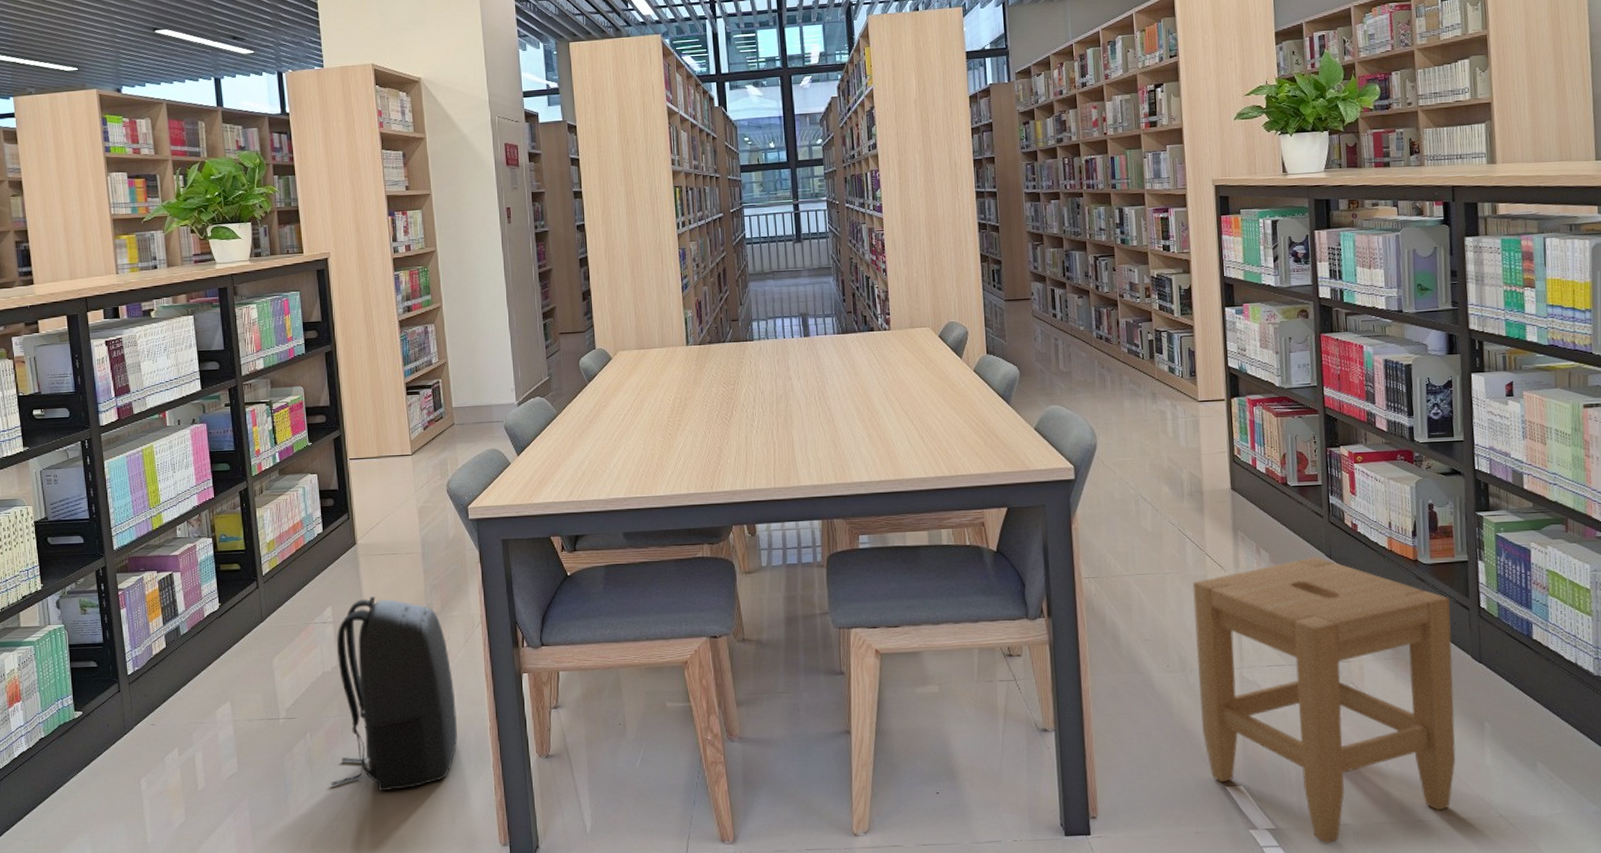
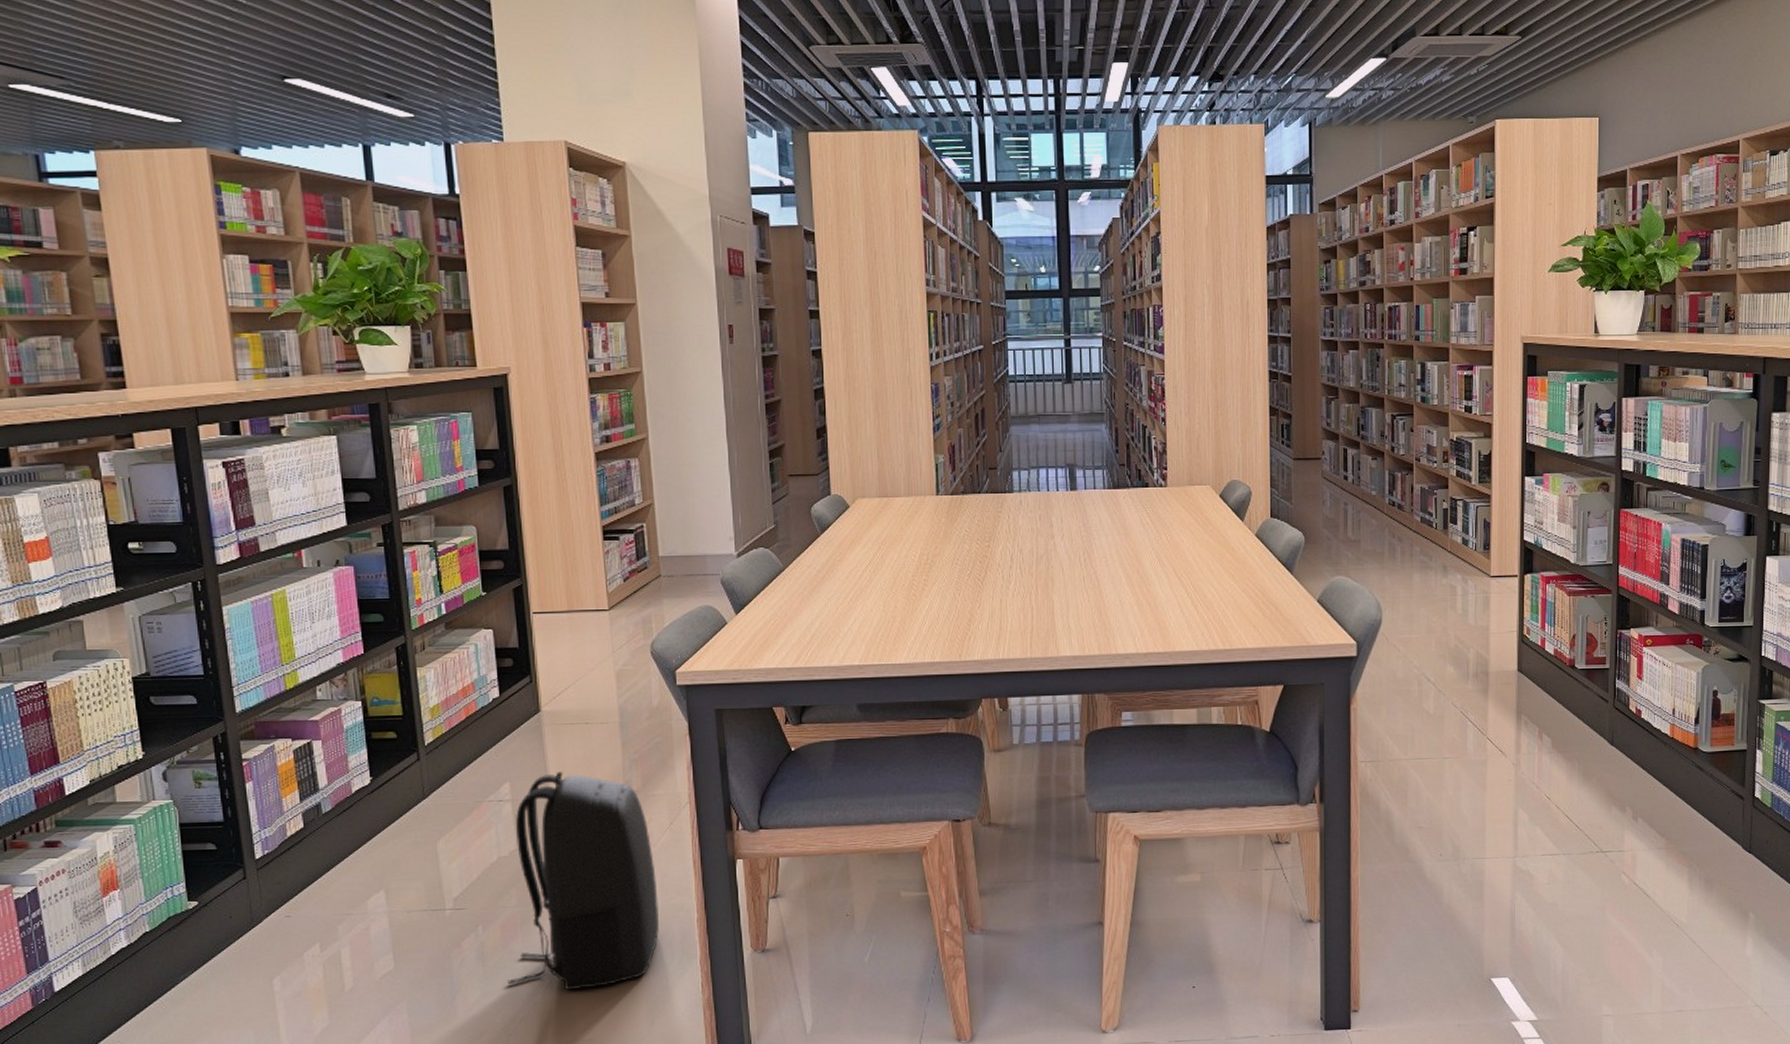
stool: present [1192,557,1456,844] -> none [1470,743,1727,1035]

